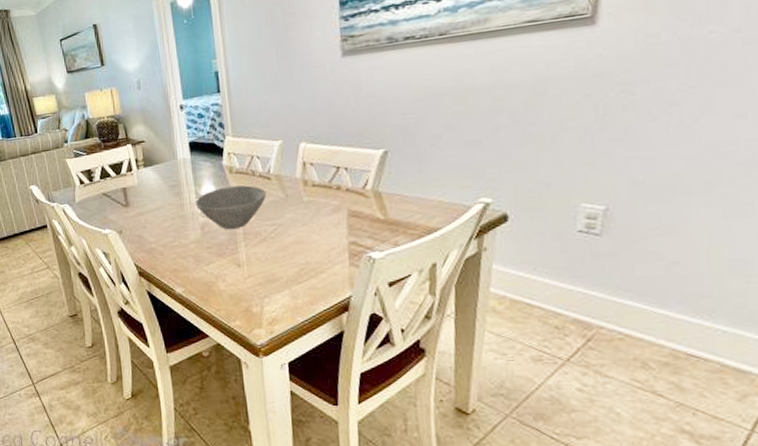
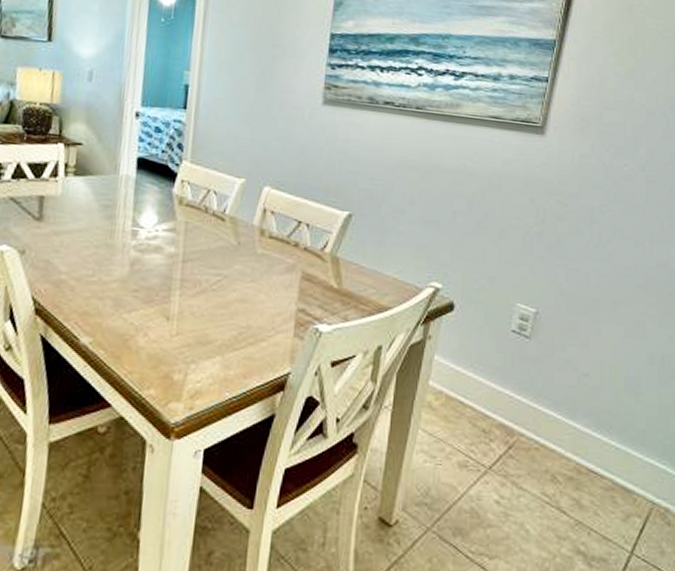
bowl: present [195,185,267,230] -> none [129,219,217,273]

